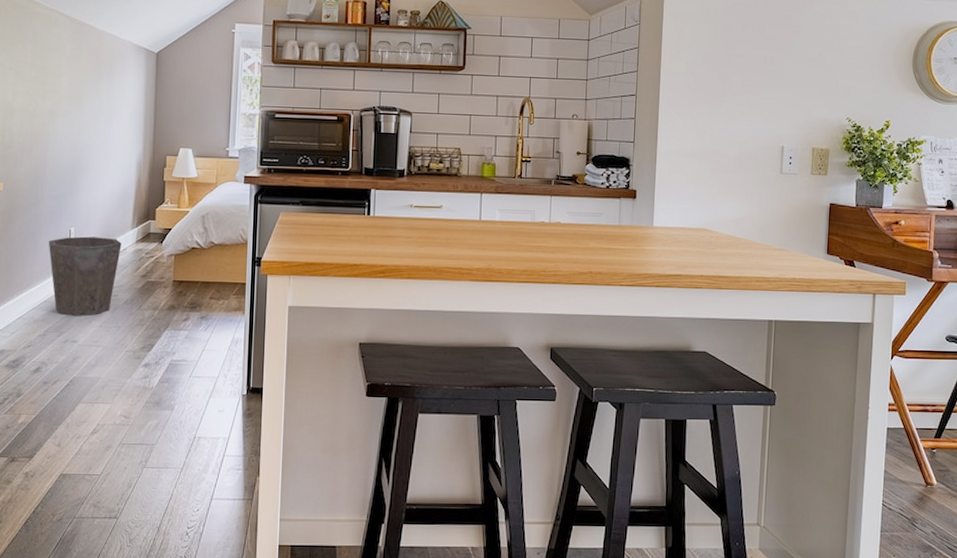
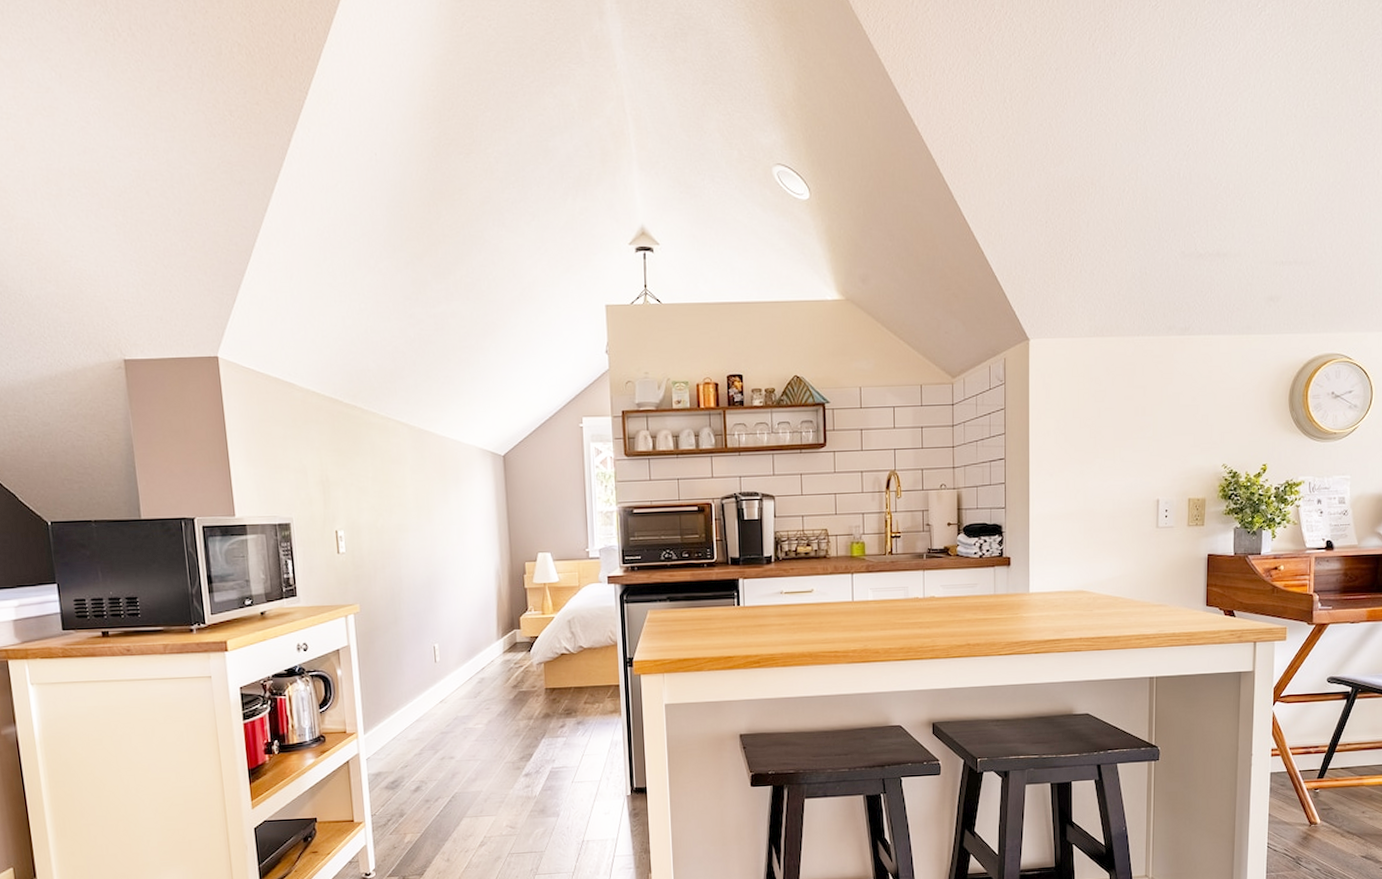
waste bin: present [48,236,121,316] -> none [413,651,489,733]

